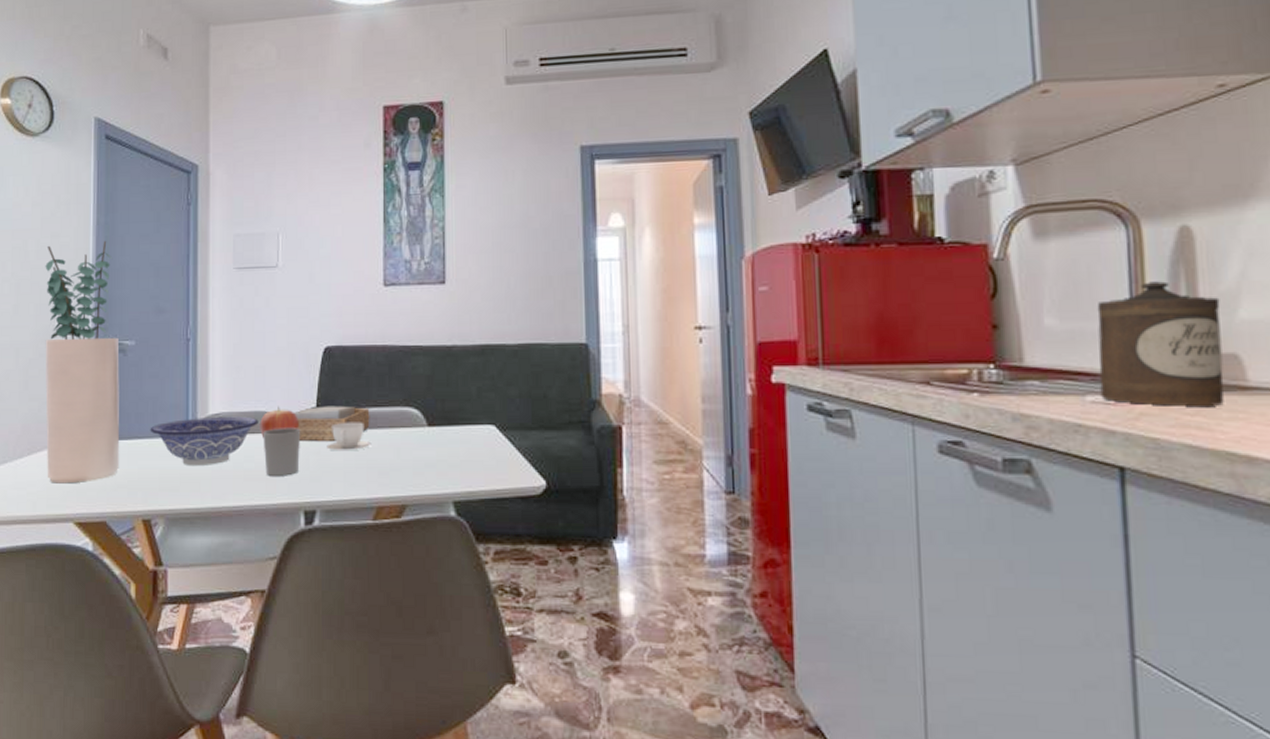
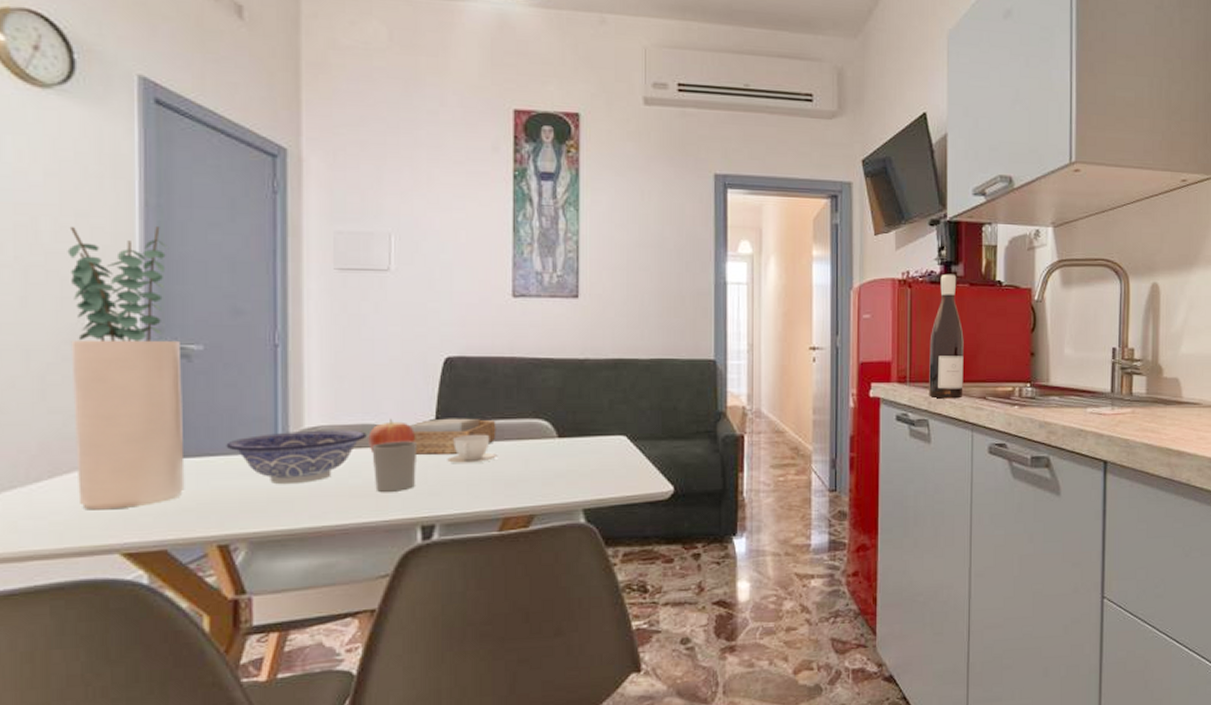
bottle: none [847,233,897,385] -> present [929,273,964,399]
canister: present [1097,281,1224,406] -> none [1096,323,1171,416]

